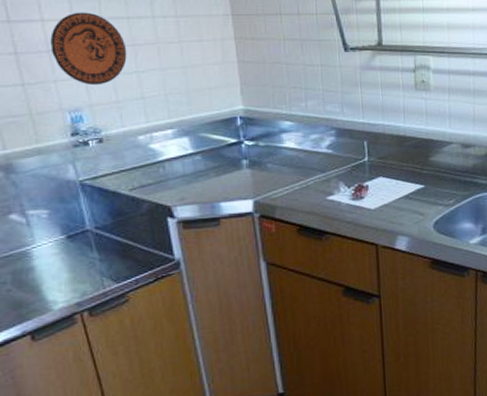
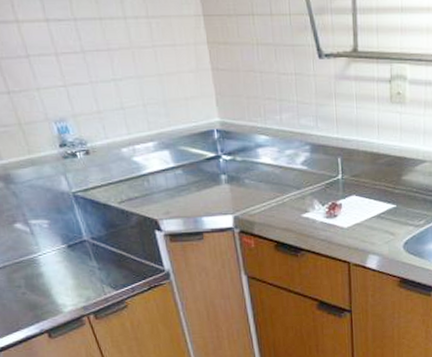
decorative plate: present [50,12,127,86] -> none [27,12,104,94]

